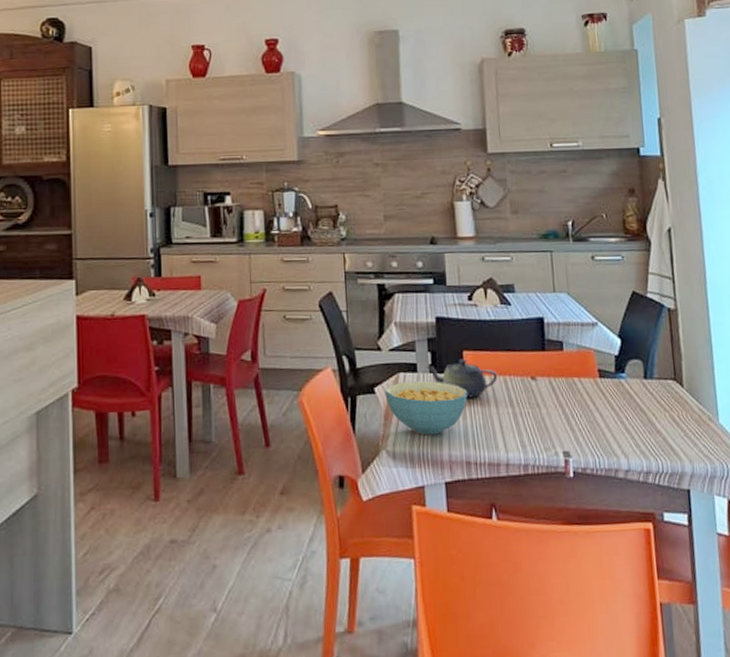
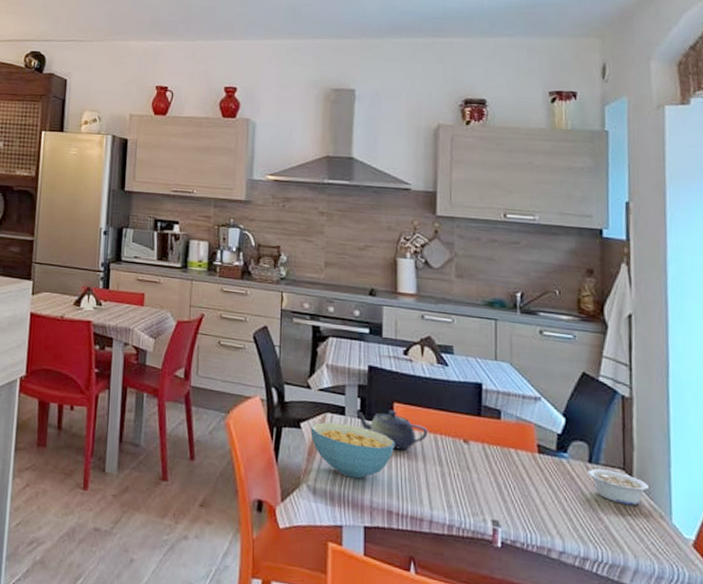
legume: none [644,382,697,414] -> present [587,468,648,506]

